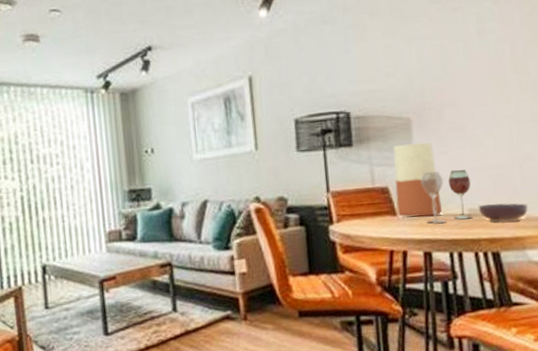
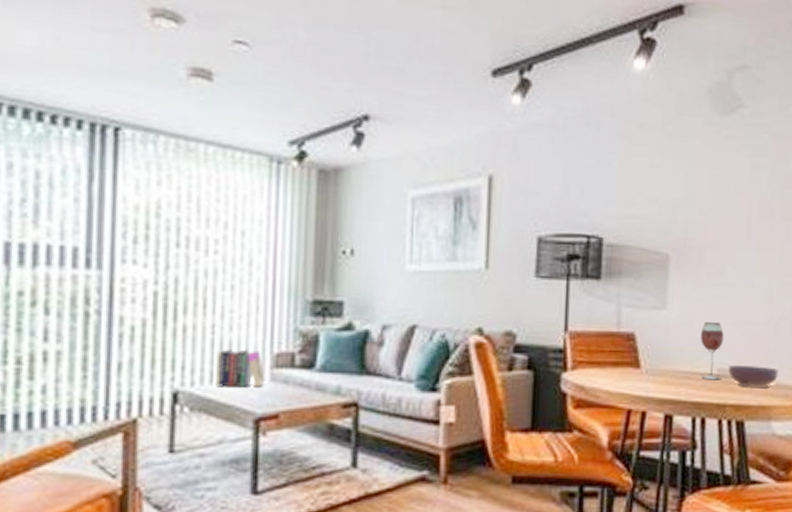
books: none [67,231,103,260] -> present [214,349,265,387]
vase: present [393,142,443,217] -> none [641,284,691,372]
wineglass: present [420,171,446,224] -> none [671,320,695,383]

